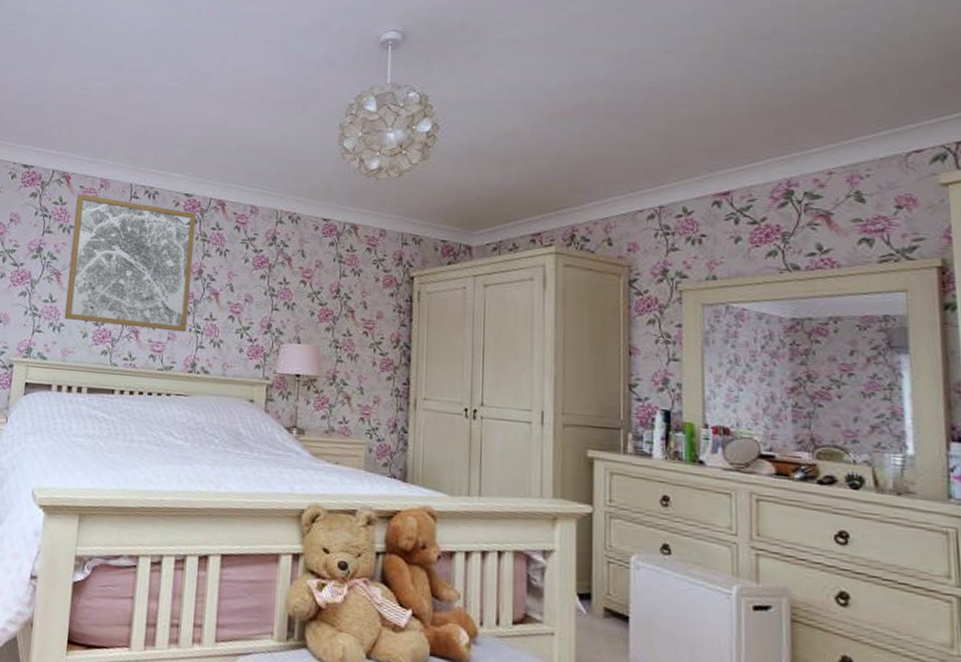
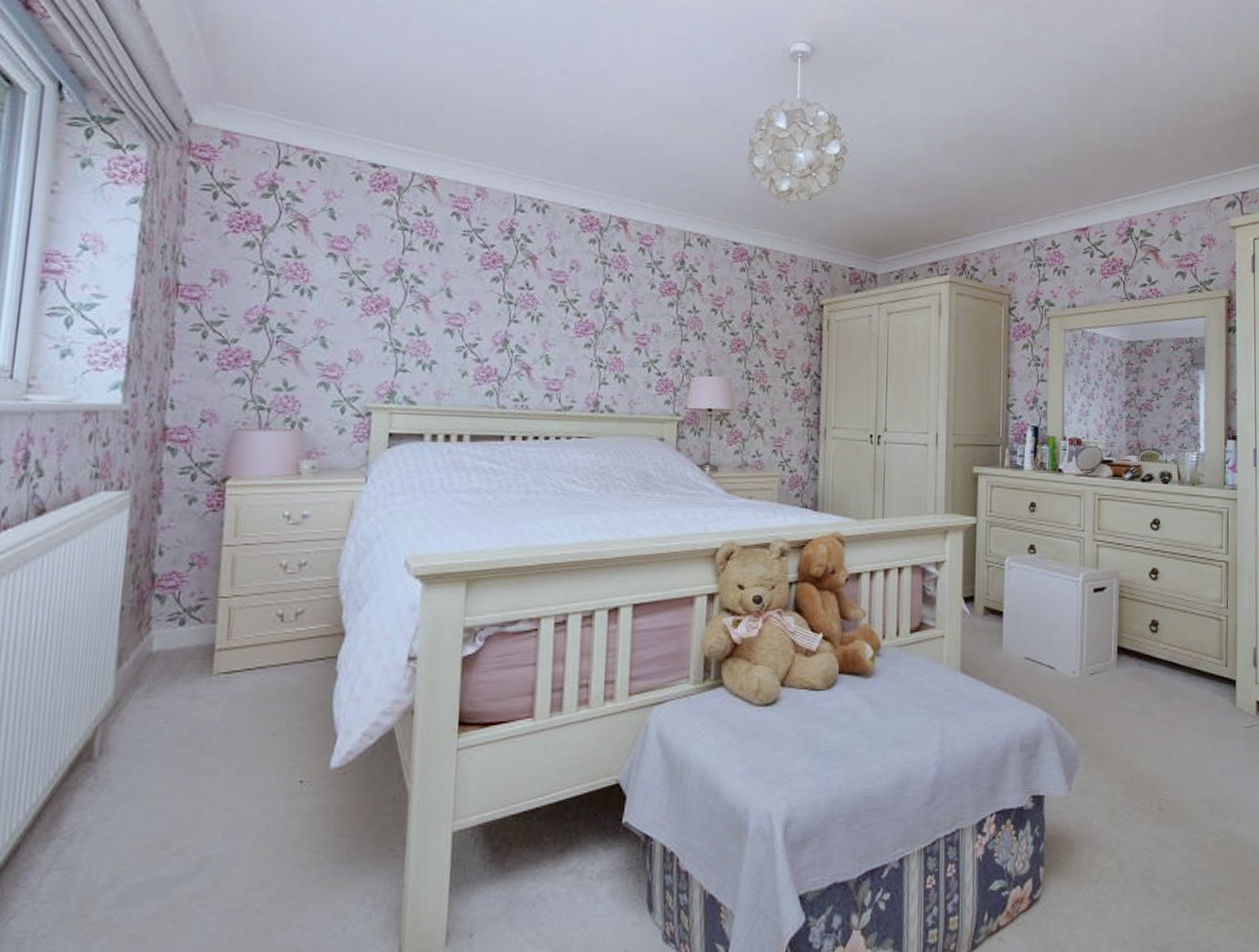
wall art: present [64,194,197,332] -> none [436,204,595,367]

